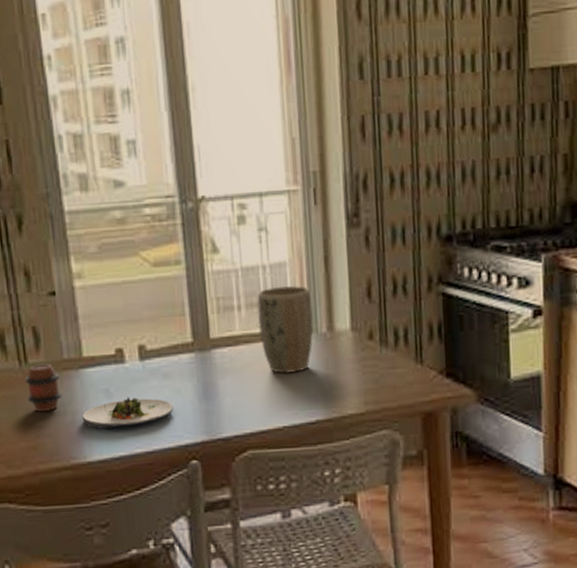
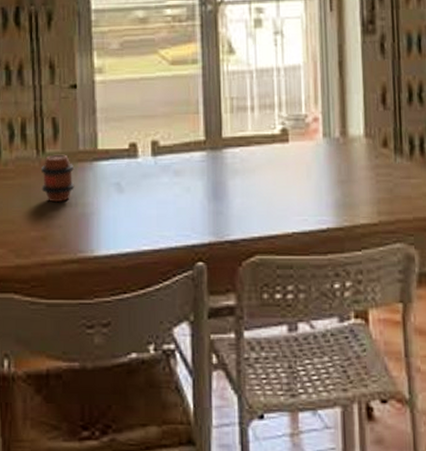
salad plate: present [82,397,174,429] -> none [92,192,182,224]
plant pot: present [257,286,314,374] -> none [270,89,326,178]

